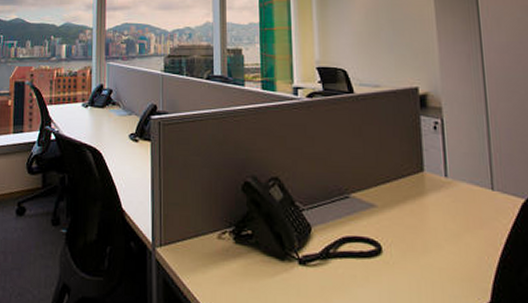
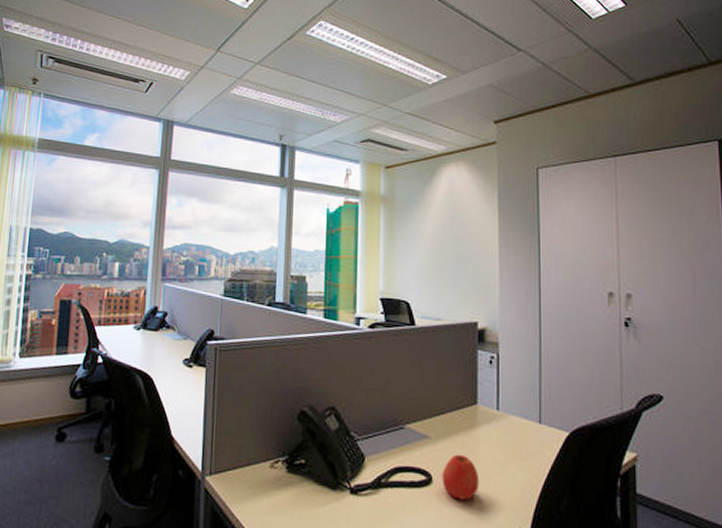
apple: none [391,223,432,271] -> present [441,454,480,500]

